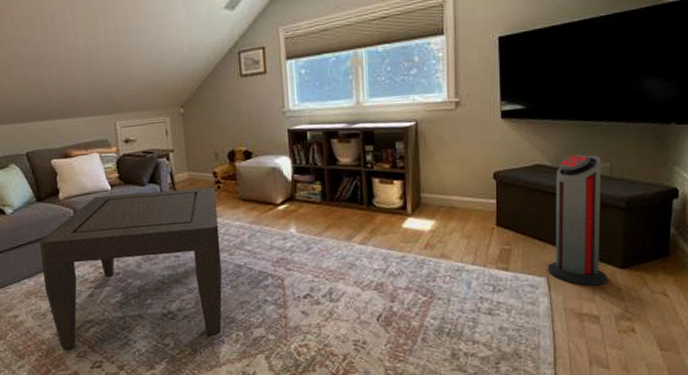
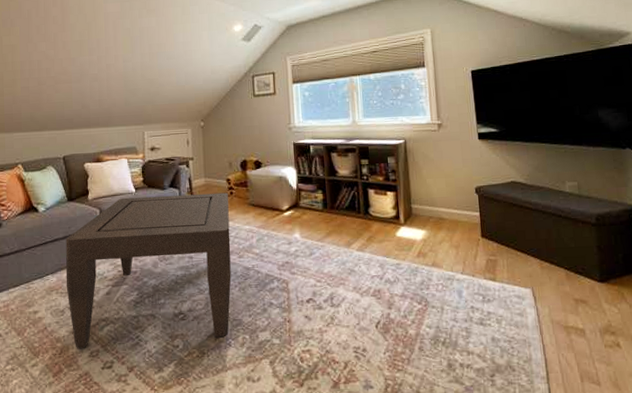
air purifier: present [547,154,609,286] -> none [530,173,589,299]

